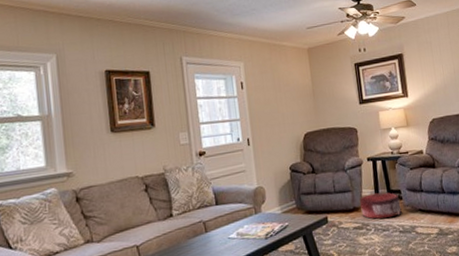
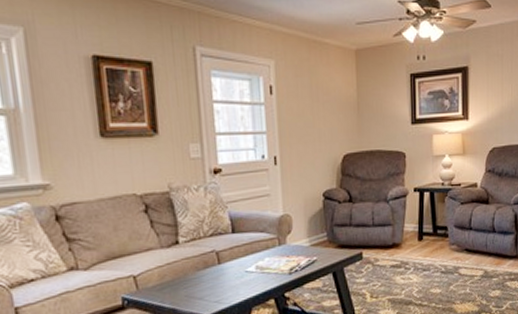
pouf: present [360,192,403,219] -> none [401,228,447,258]

